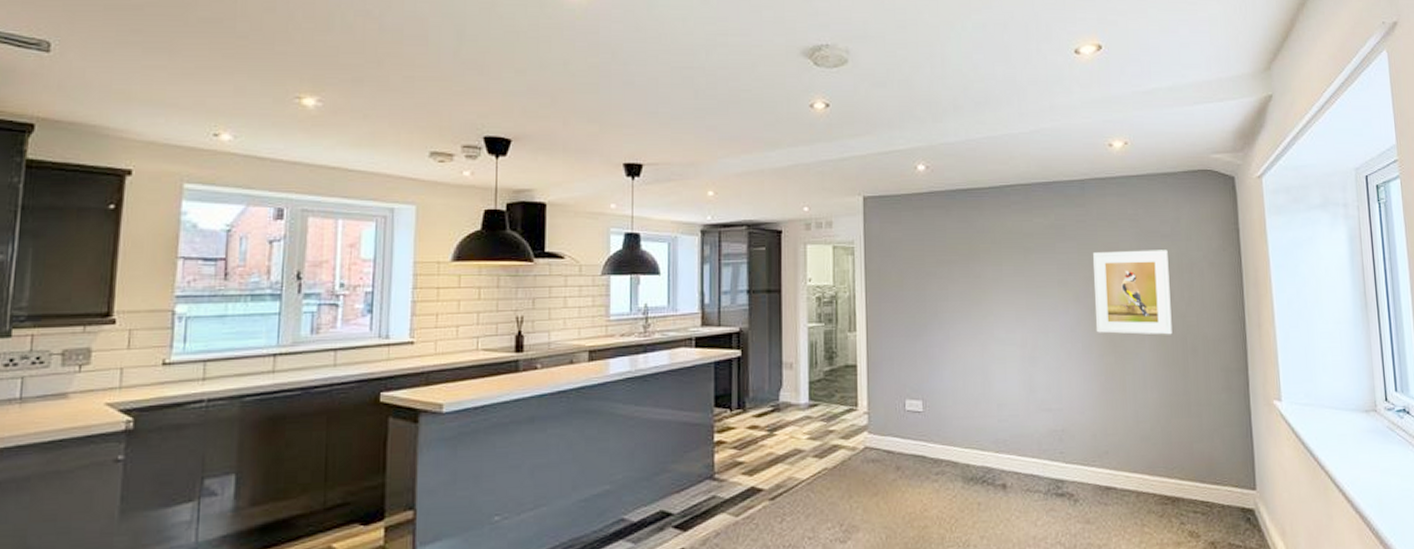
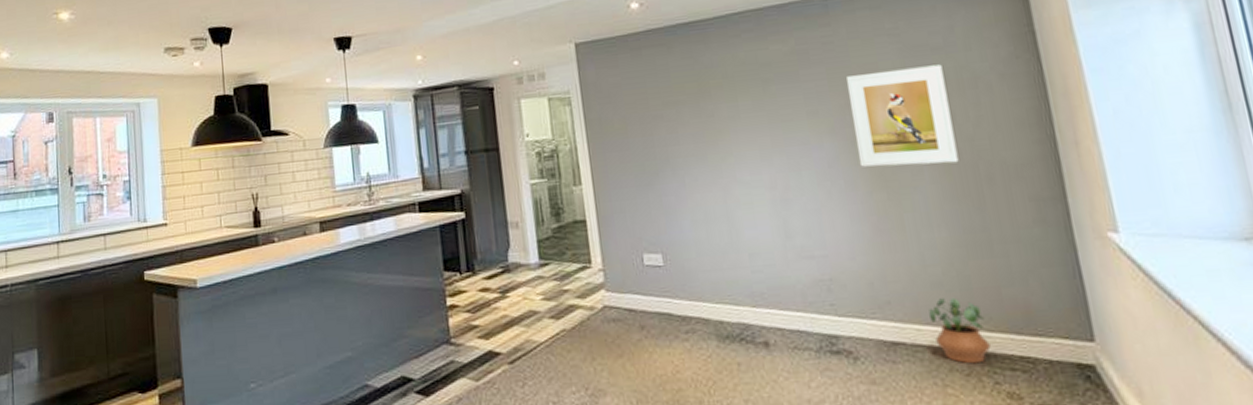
potted plant: none [1137,450,1180,507] -> present [929,297,991,364]

